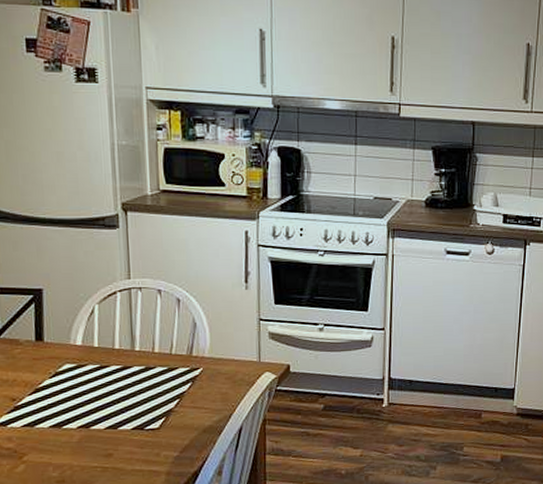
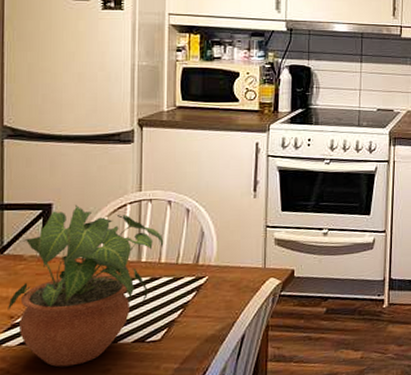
potted plant: none [9,290,156,450] -> present [8,204,164,367]

